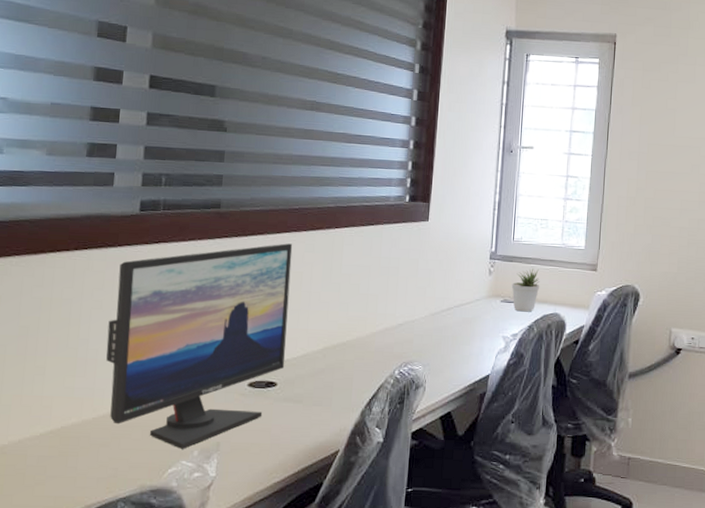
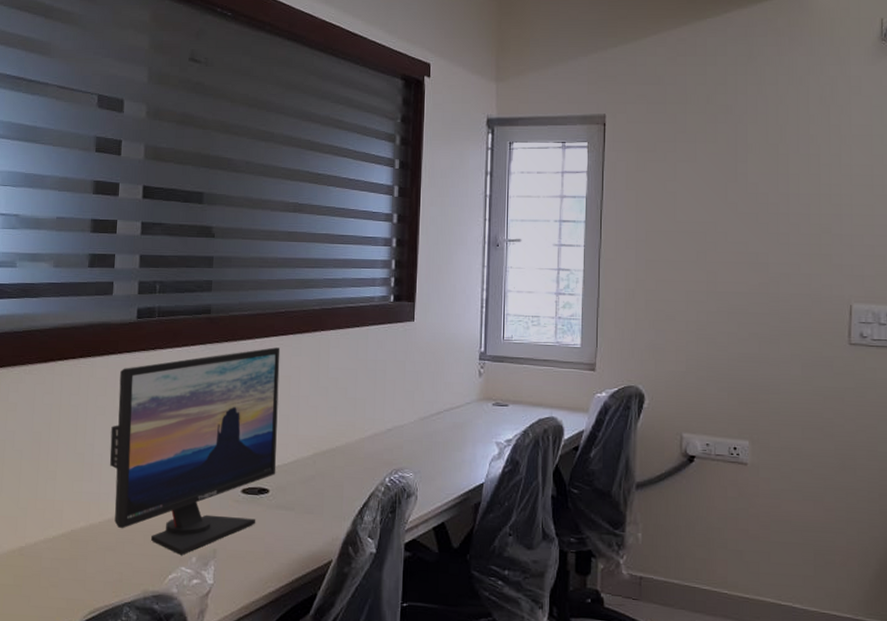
potted plant: present [511,268,540,312] -> none [503,369,534,416]

